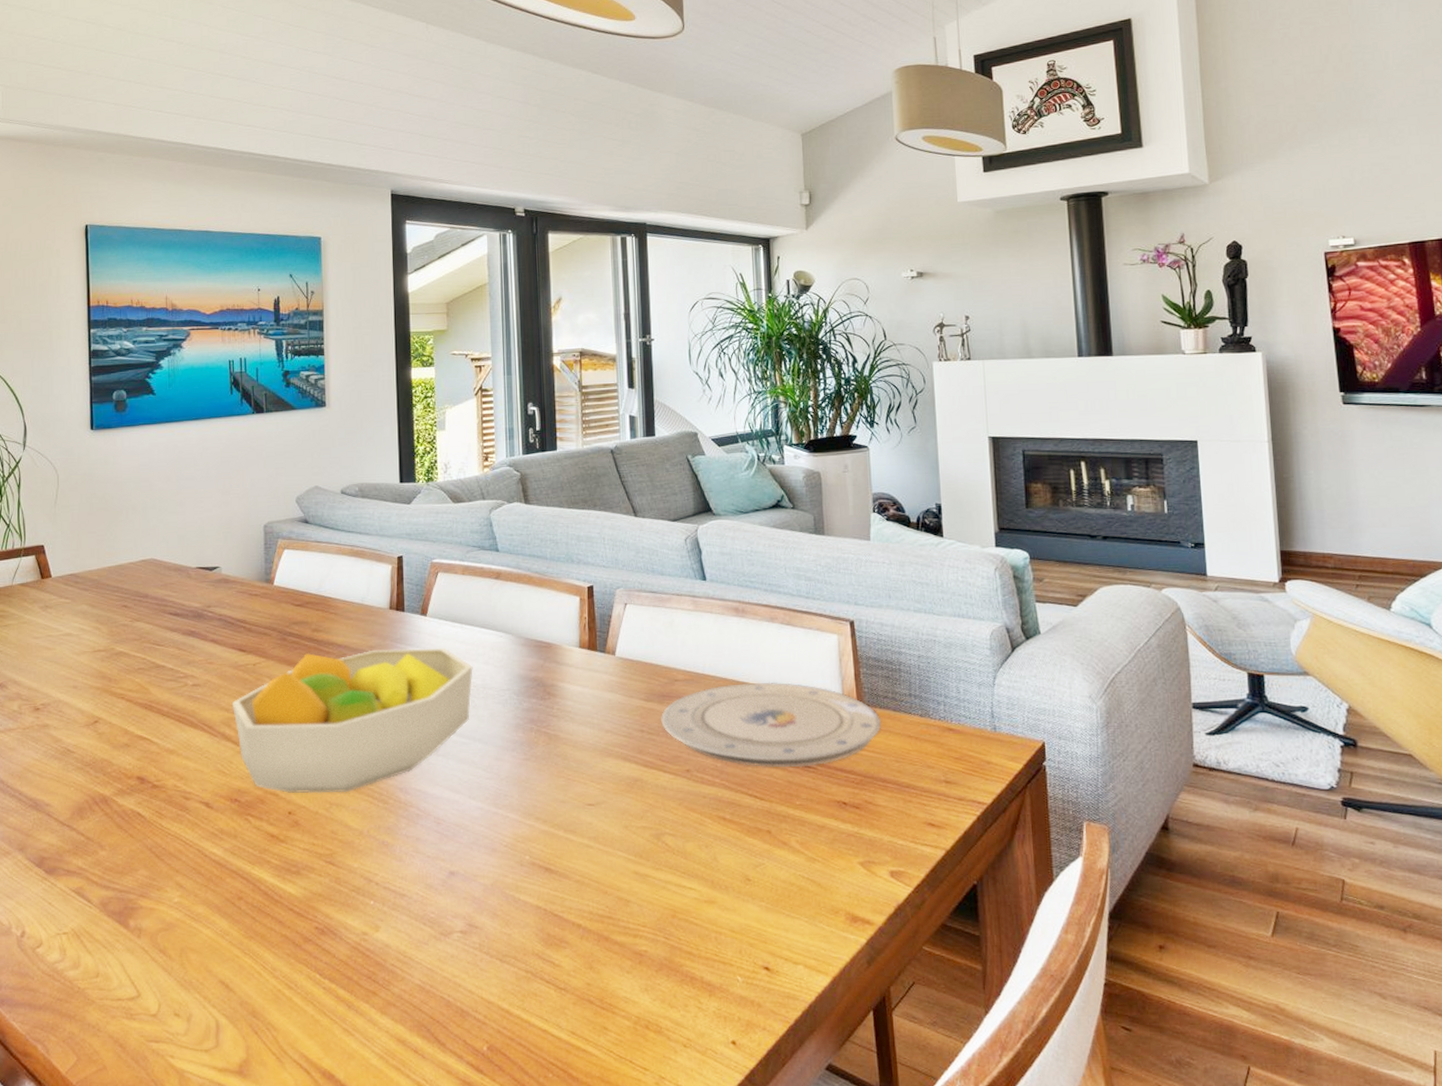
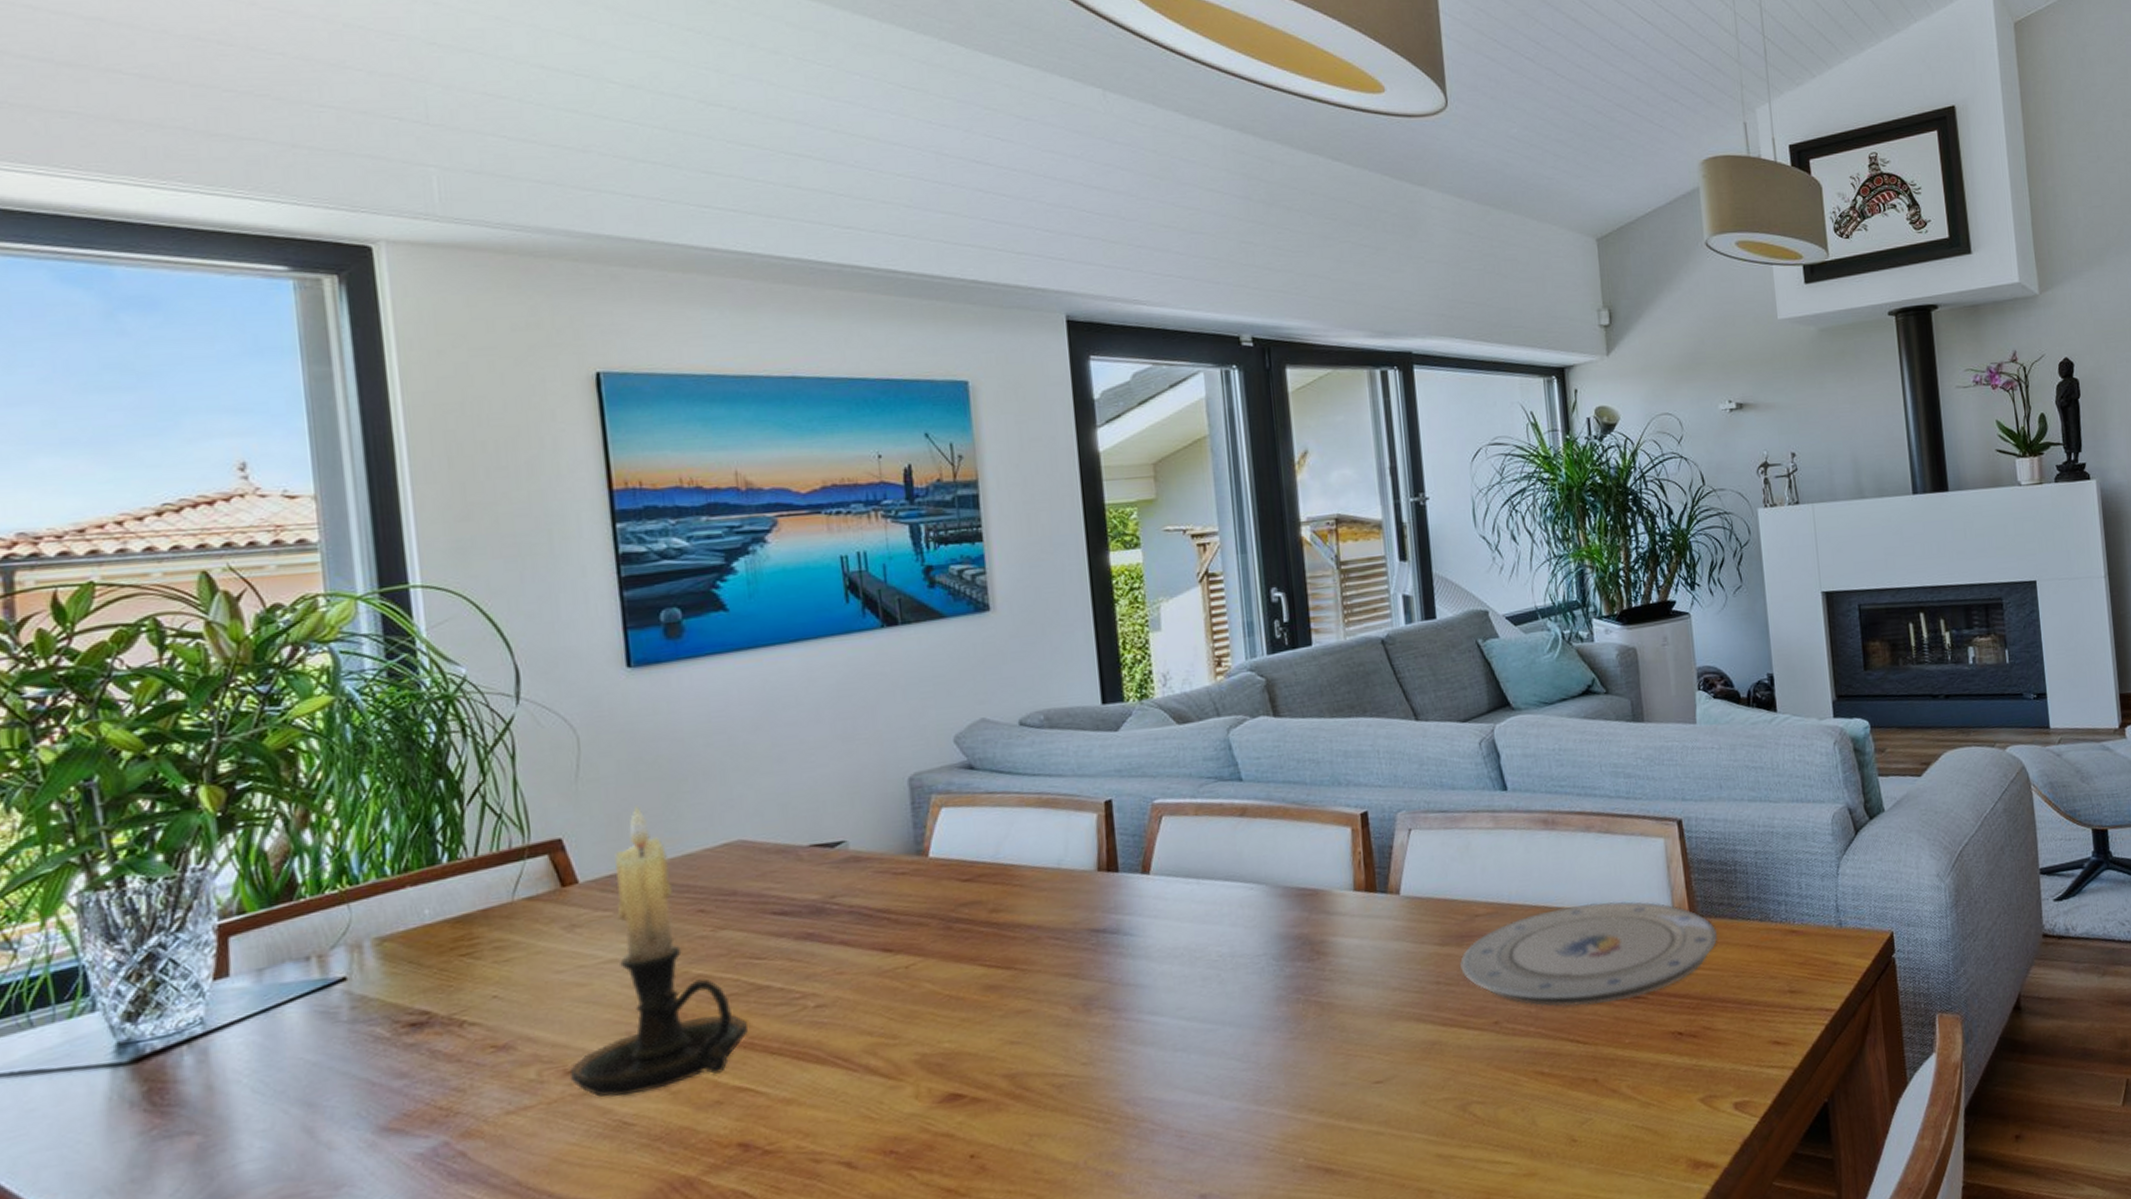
candle holder: none [37,527,148,731] -> present [569,805,748,1097]
fruit bowl: present [231,648,473,794] -> none [876,912,1217,1131]

